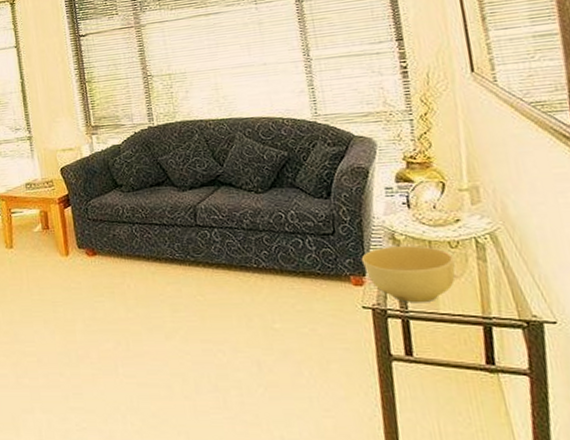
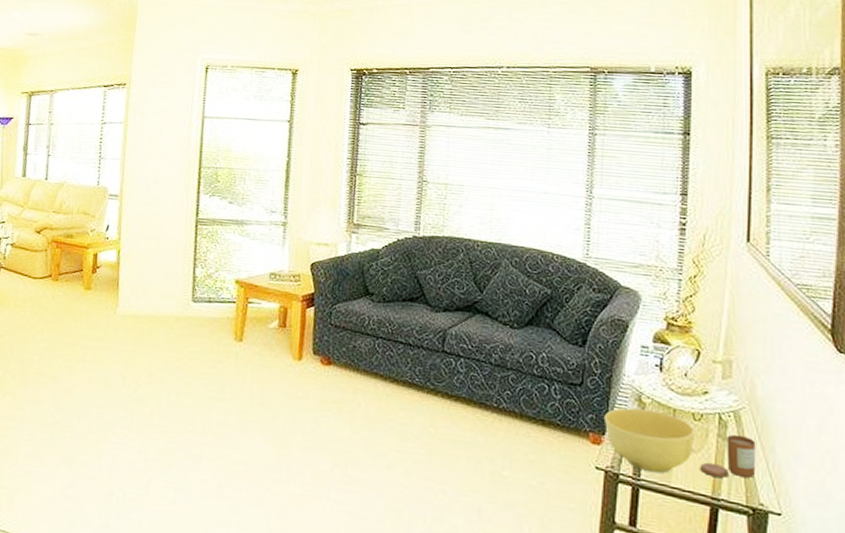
candle: none [465,254,523,297] -> present [699,434,756,478]

